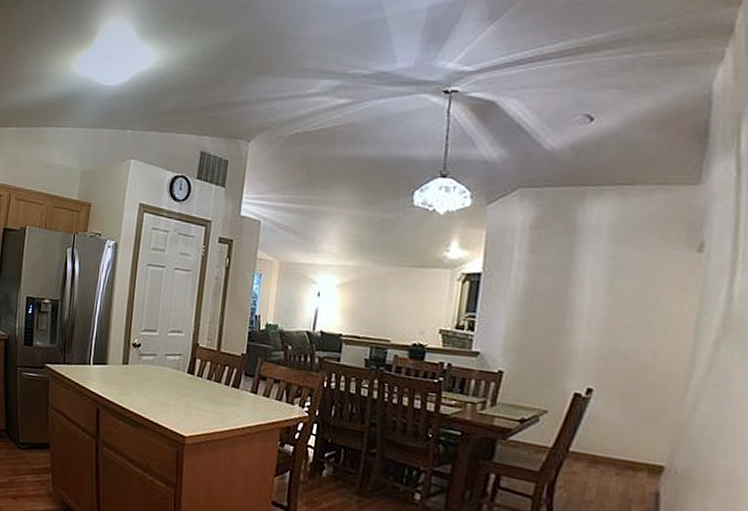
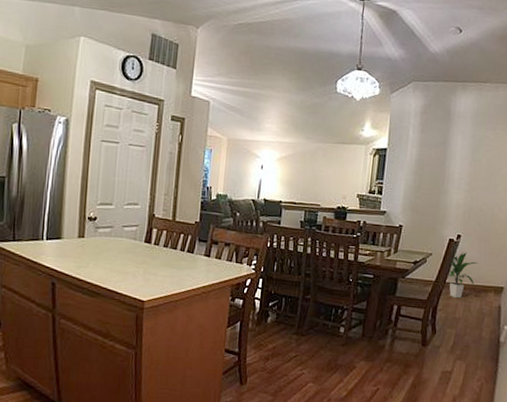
indoor plant: none [571,412,623,475] -> present [447,252,480,299]

